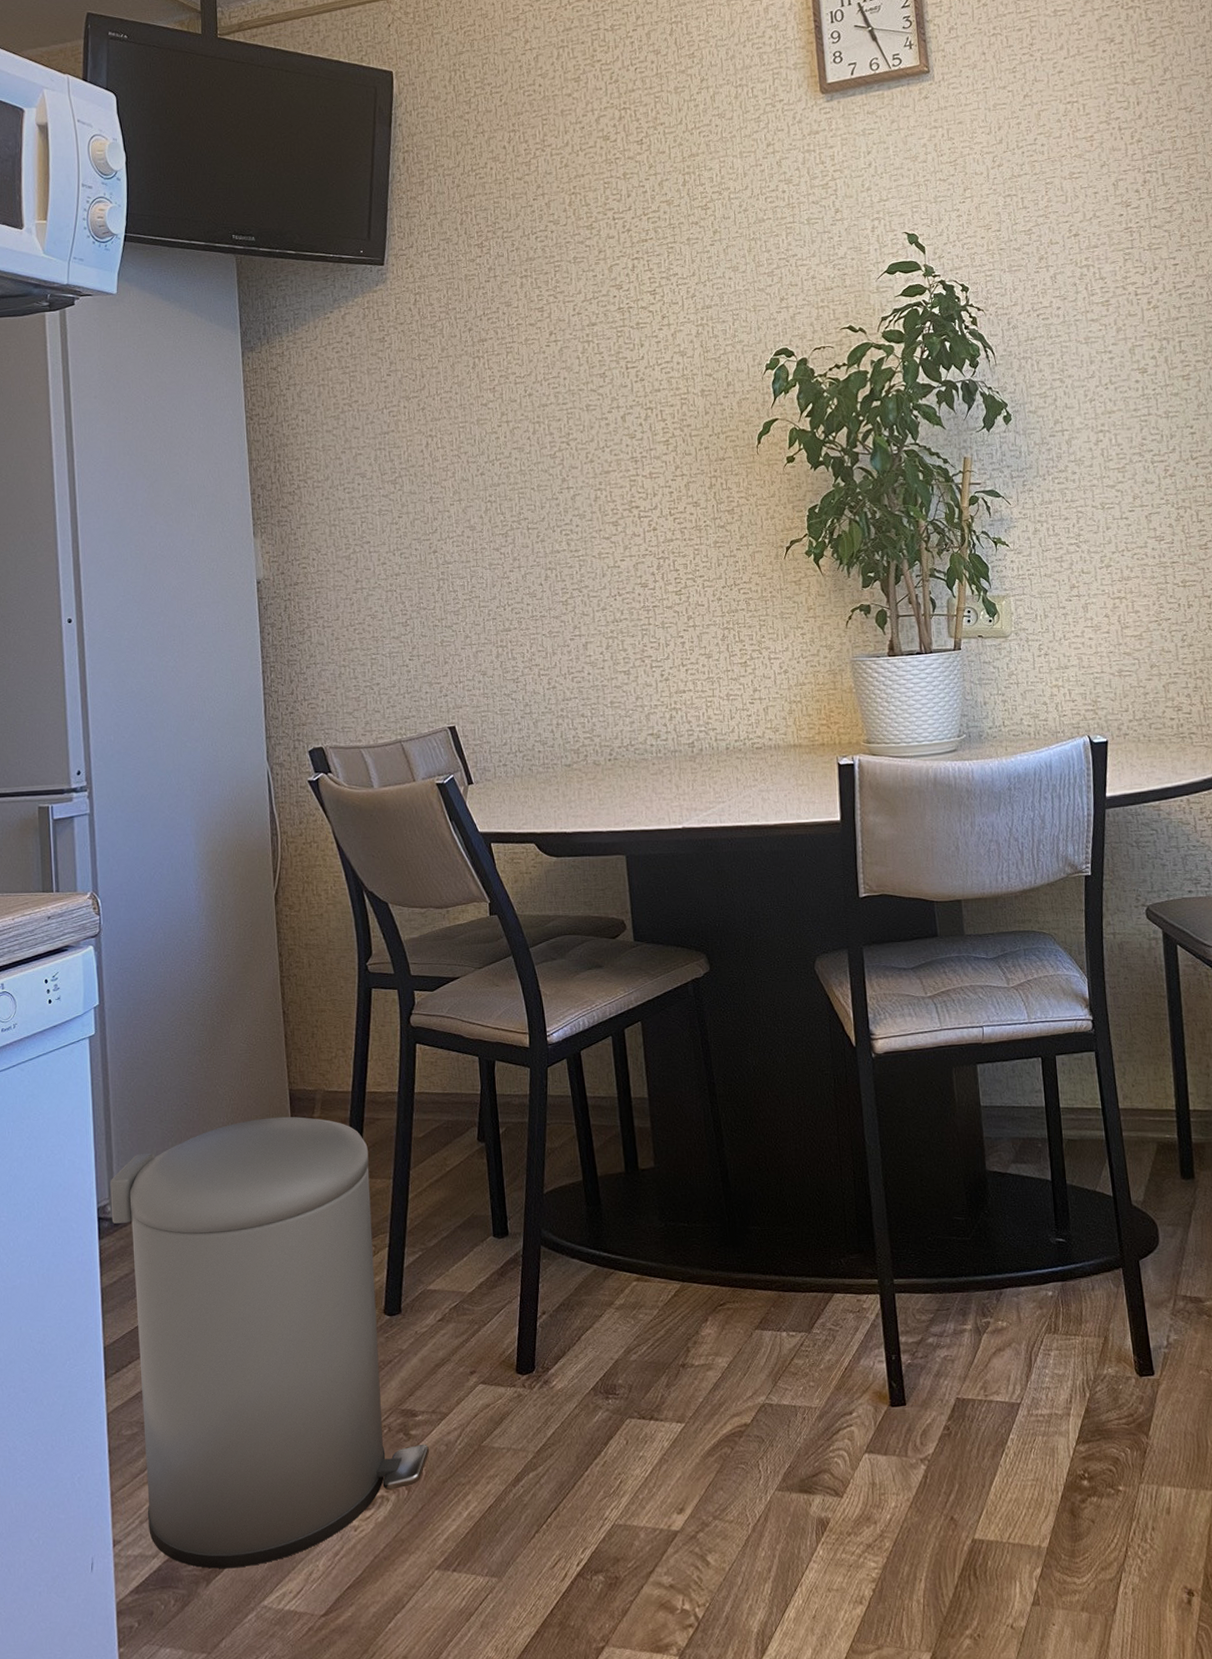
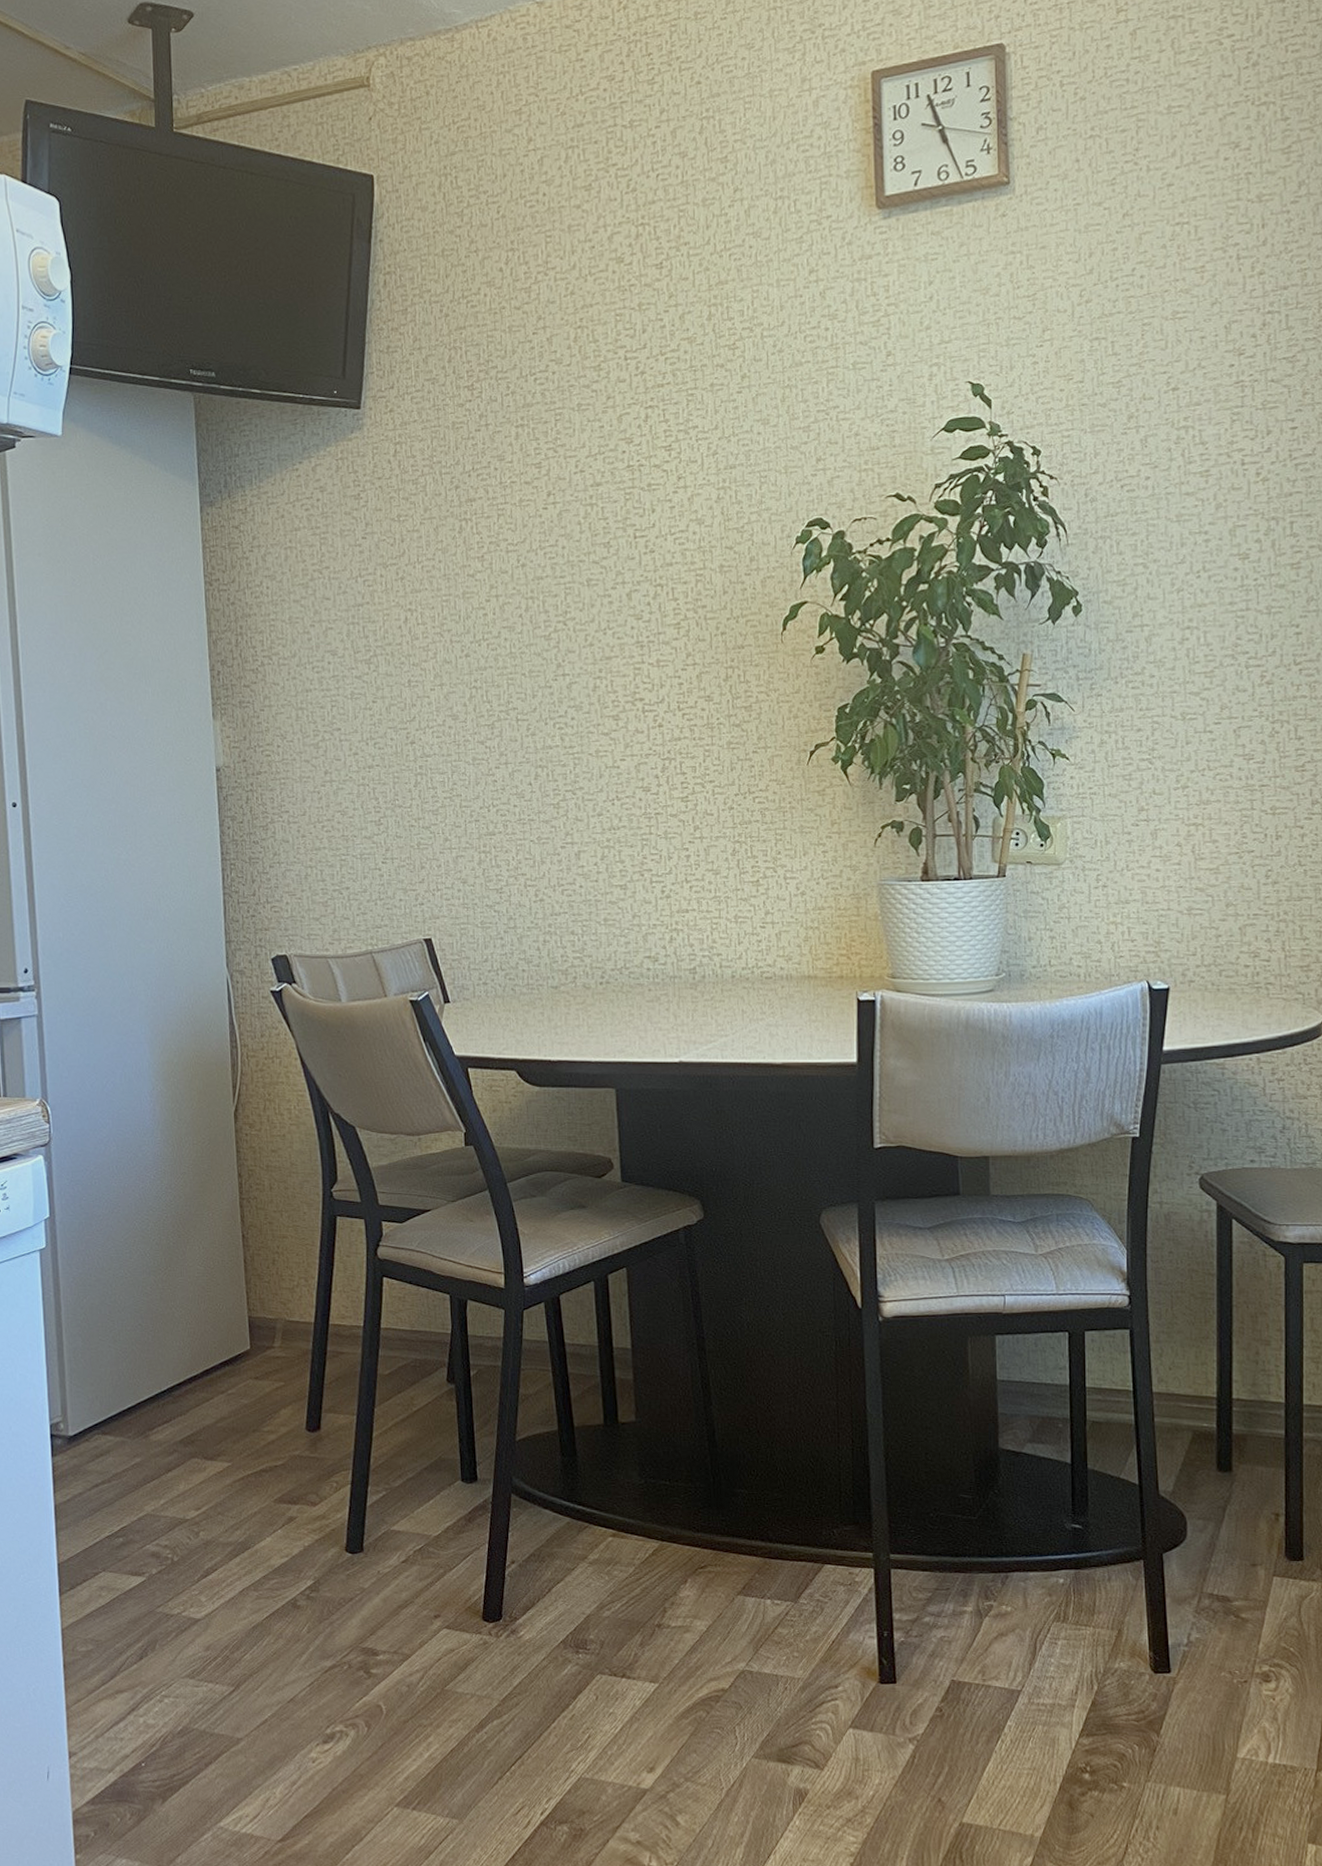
pedal bin: present [110,1116,430,1569] -> none [62,1344,391,1789]

